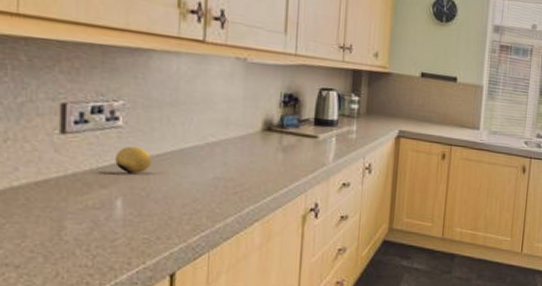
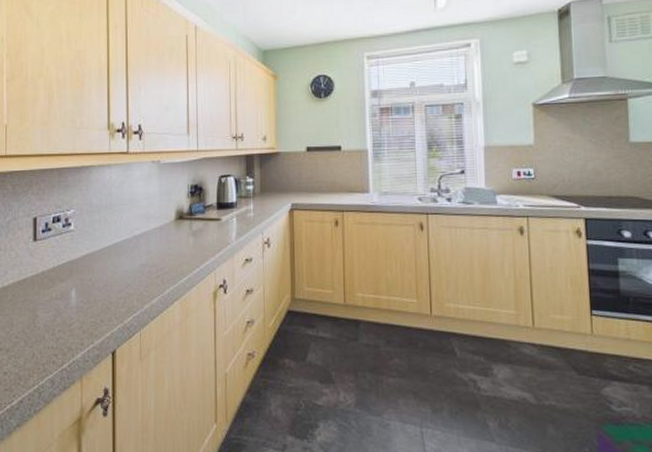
fruit: present [115,146,153,175] -> none [70,246,96,268]

